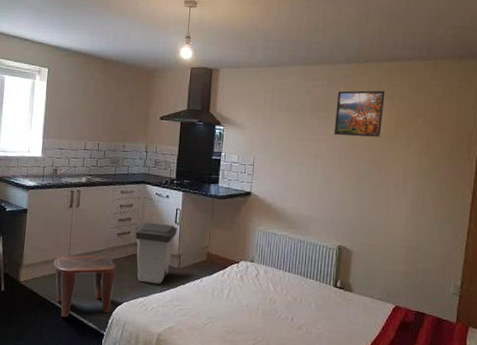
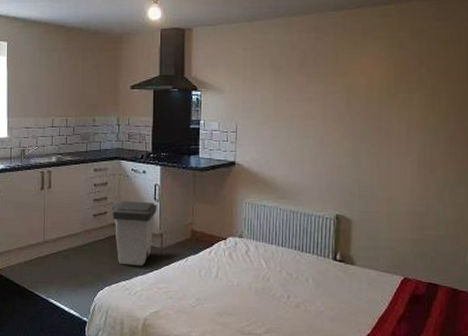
stool: present [53,255,117,318] -> none [28,238,95,306]
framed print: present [333,90,385,137] -> none [324,38,382,93]

